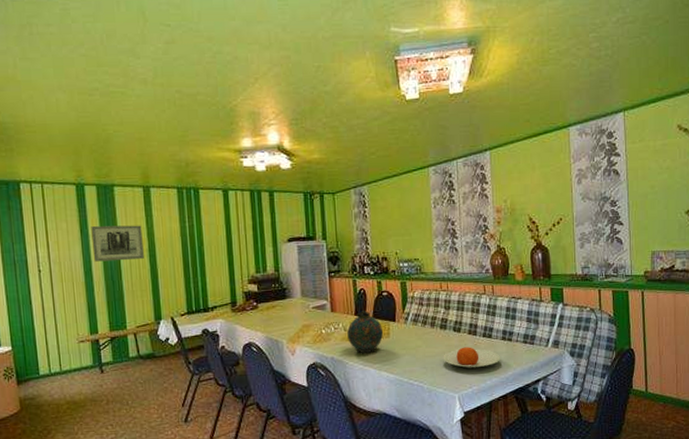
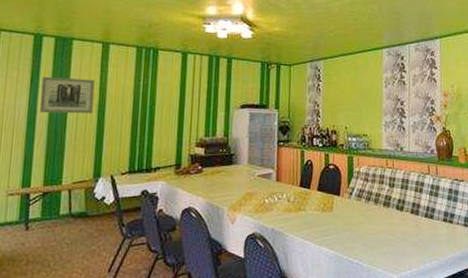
snuff bottle: present [347,310,384,353] -> none [290,181,327,226]
plate: present [443,347,500,369] -> none [384,226,441,249]

